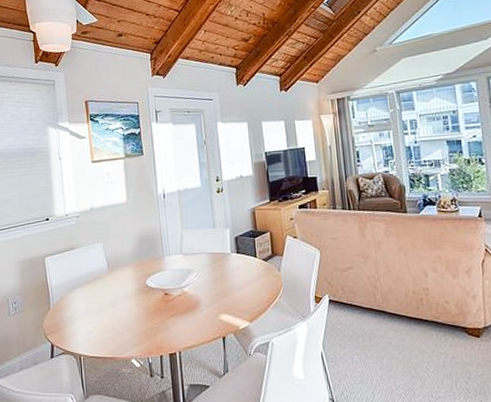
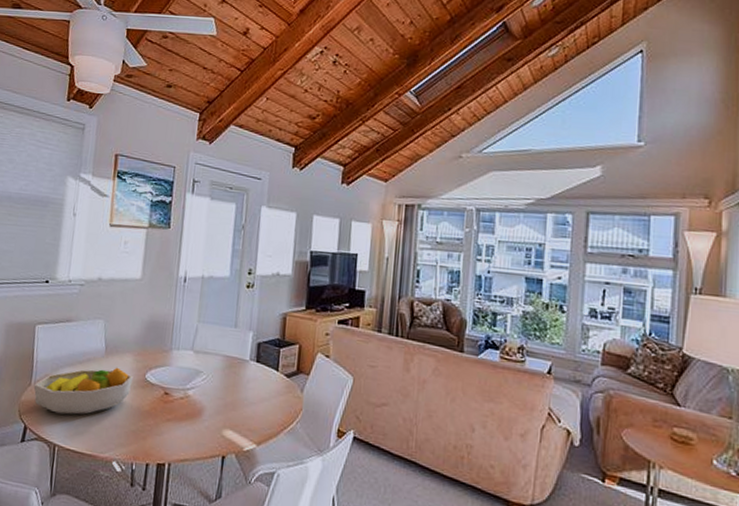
fruit bowl: none [53,280,136,329] -> present [33,367,133,415]

